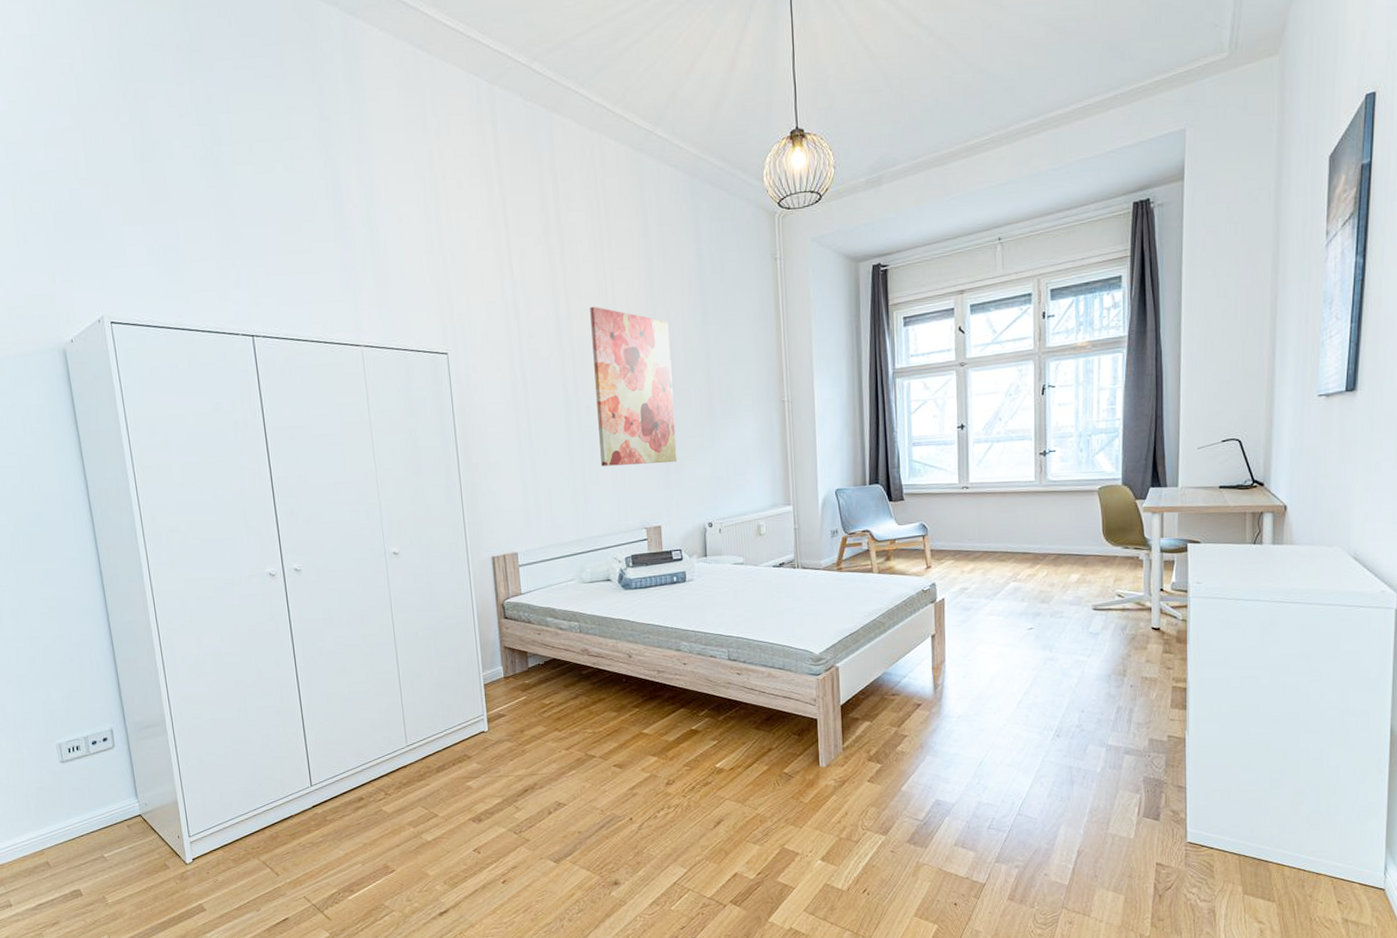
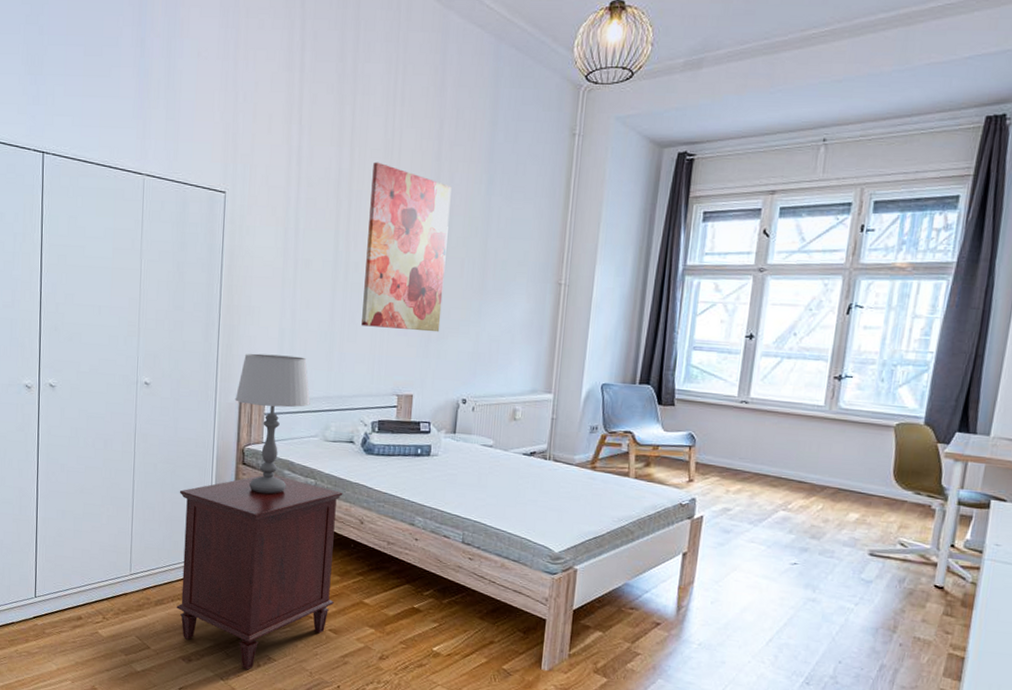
nightstand: none [444,623,615,819] -> present [176,474,343,670]
table lamp: none [487,504,563,645] -> present [234,353,310,495]

